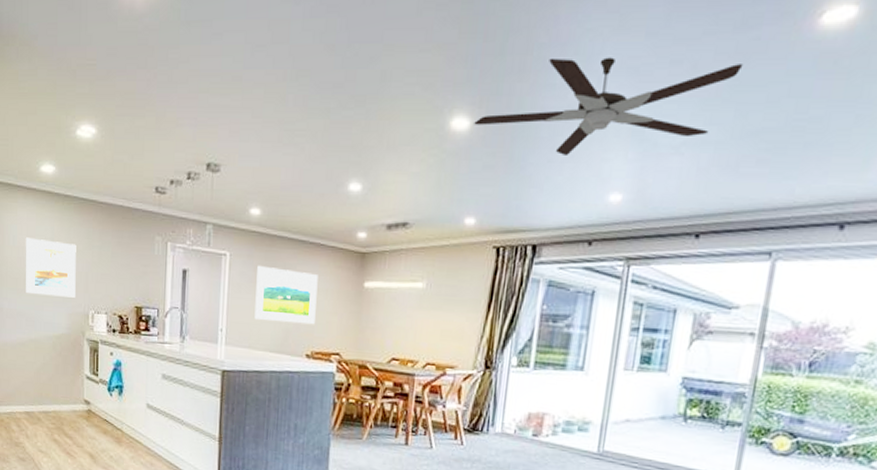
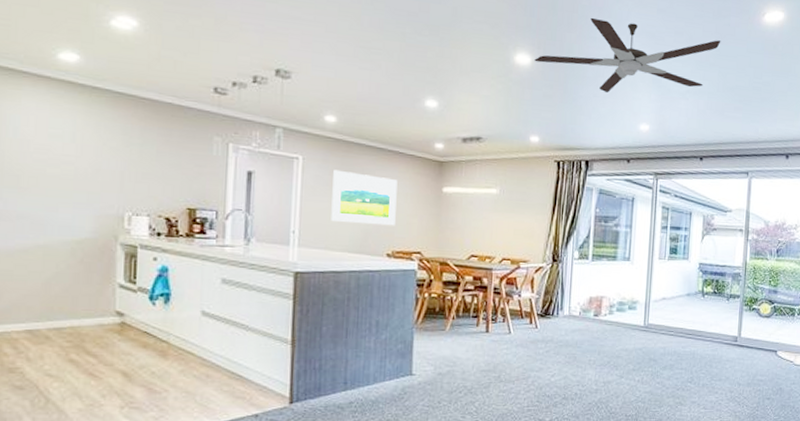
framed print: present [25,237,76,298] -> none [31,129,108,198]

